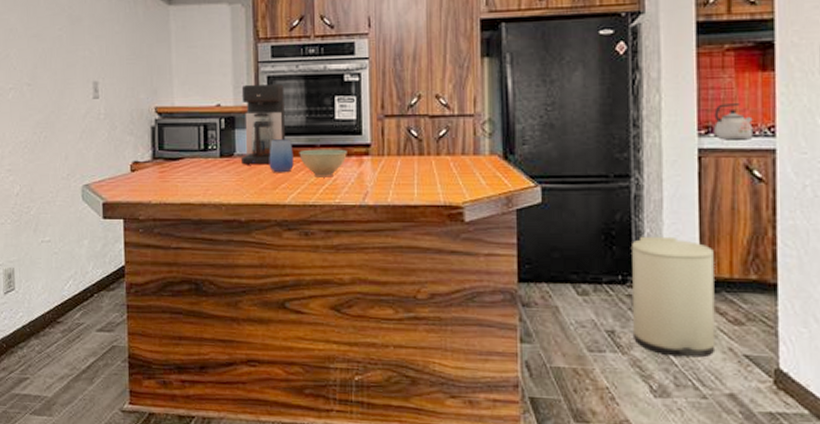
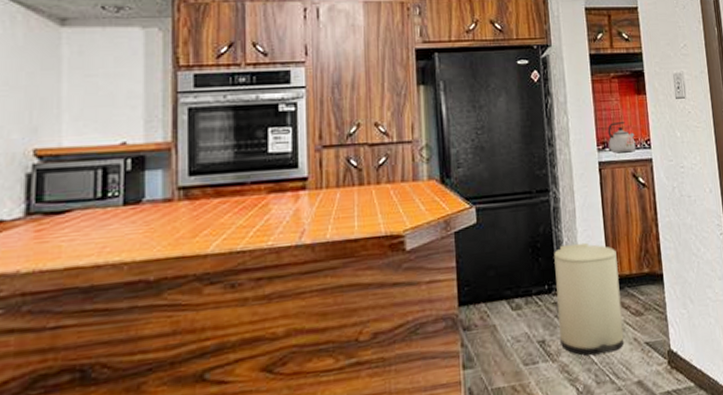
coffee maker: present [241,83,285,165] -> none [152,116,208,212]
cup: present [269,139,294,173] -> none [188,178,219,218]
bowl: present [299,149,347,177] -> none [225,184,282,219]

